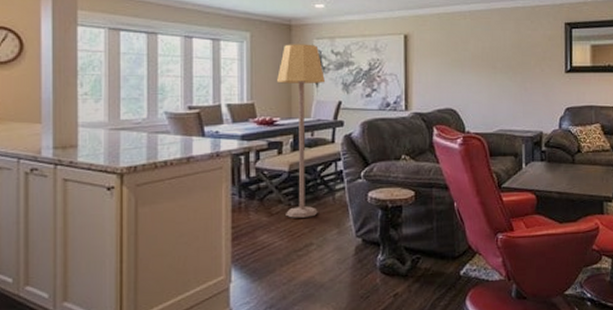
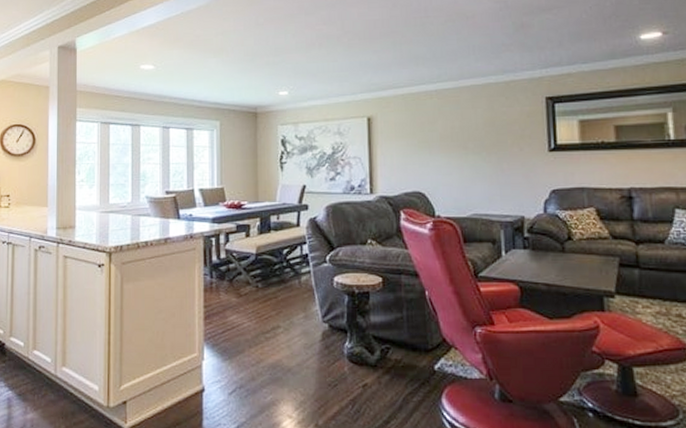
lamp: present [277,44,325,218] -> none [245,130,289,300]

